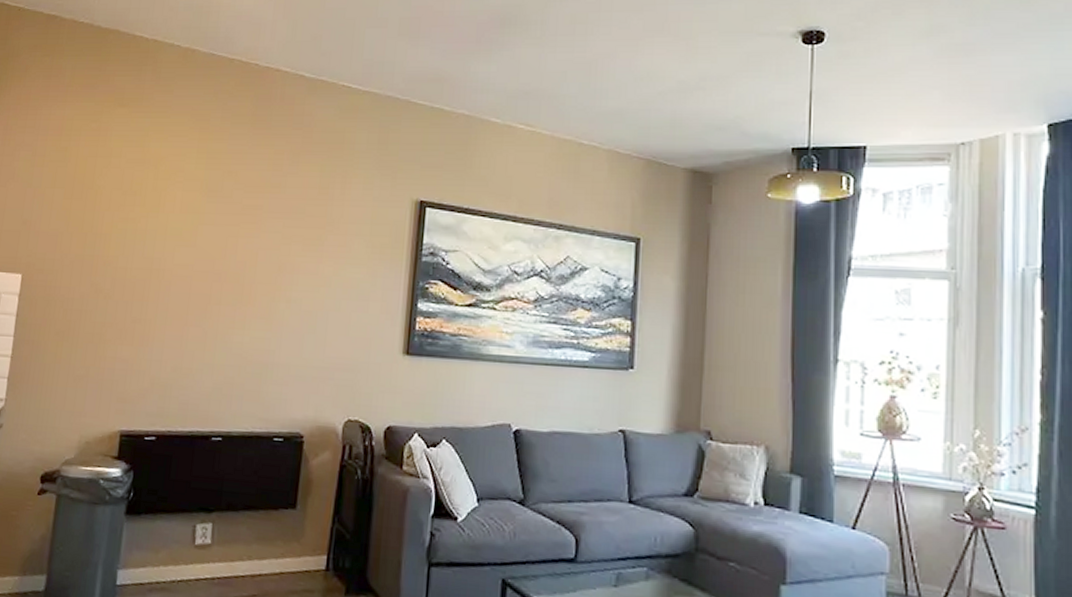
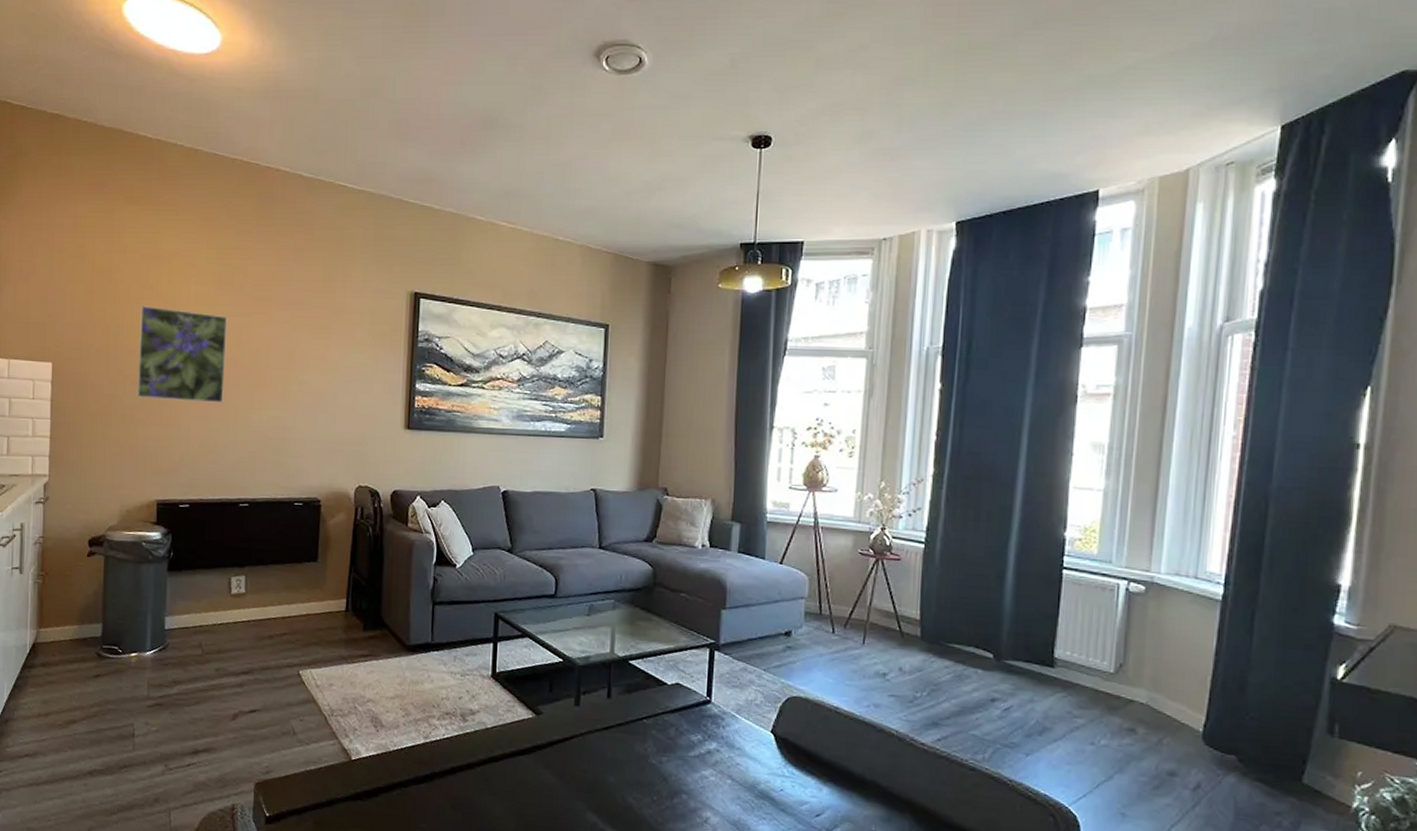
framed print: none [108,213,214,322] -> present [136,306,228,403]

